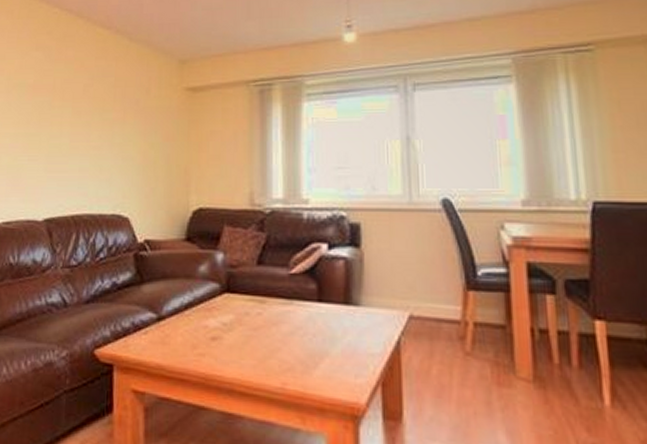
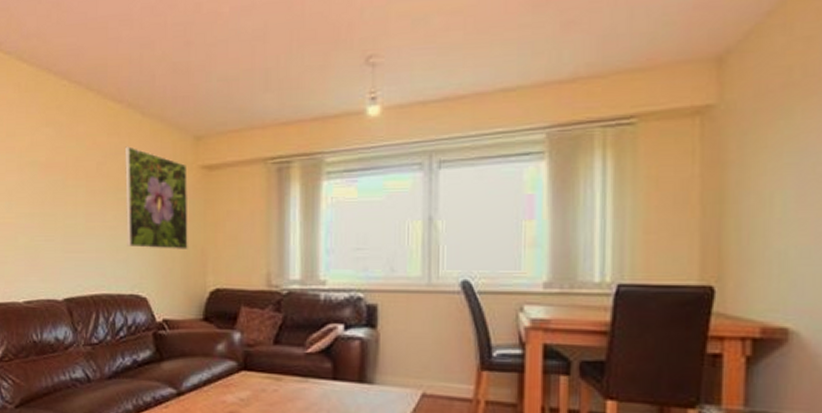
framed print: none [110,69,172,169] -> present [125,146,188,249]

